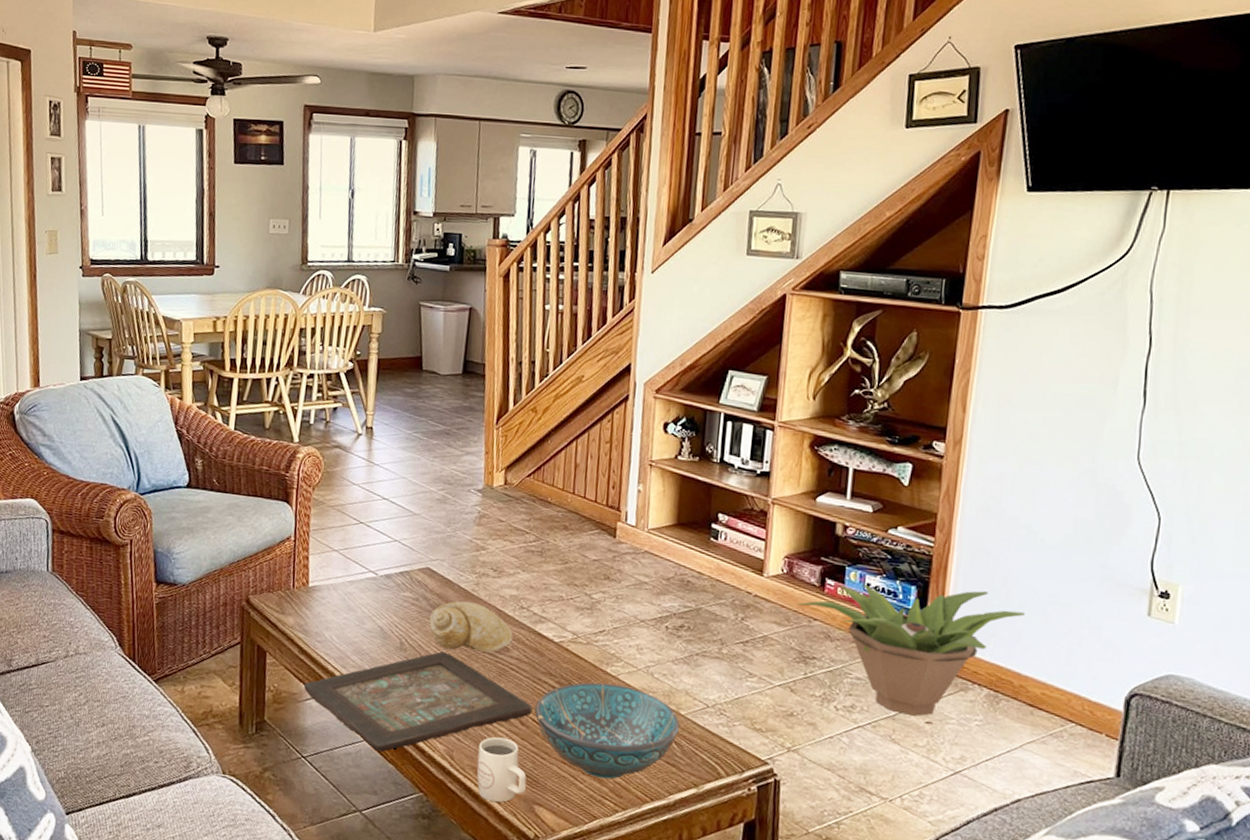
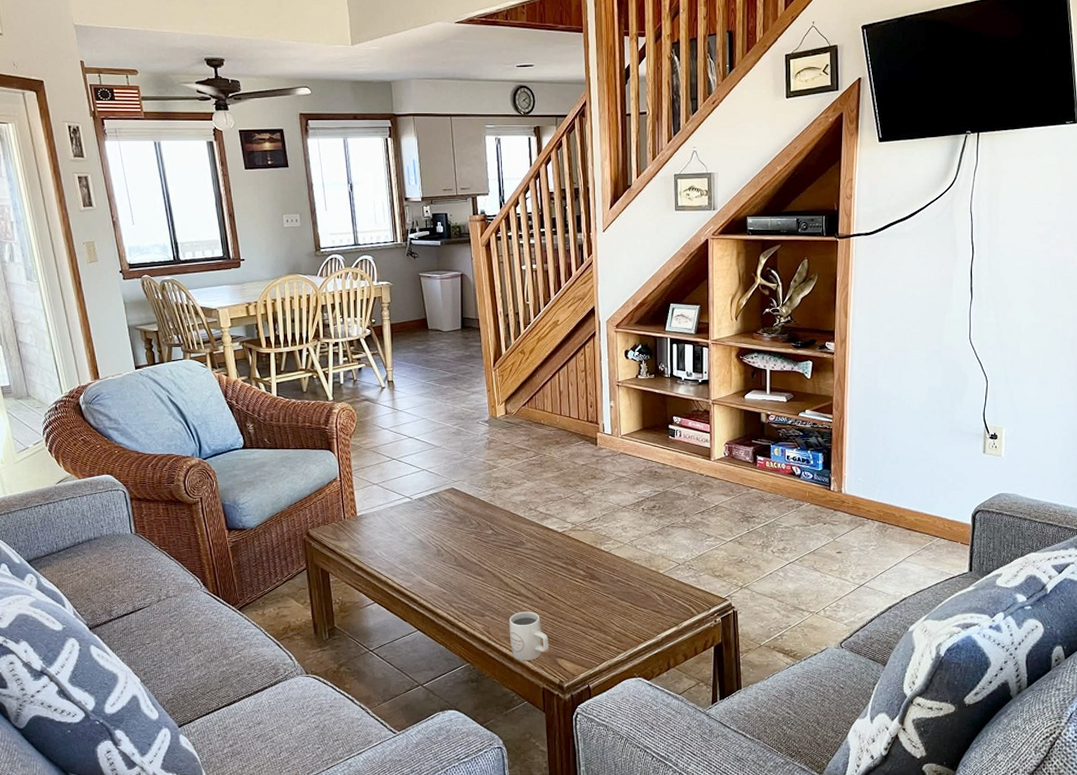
decorative tray: present [304,651,533,753] -> none [364,552,547,638]
seashell: present [429,601,513,654] -> none [458,511,526,550]
decorative bowl: present [535,682,681,780] -> none [549,558,660,630]
decorative plant: present [796,584,1025,716] -> none [737,451,900,549]

